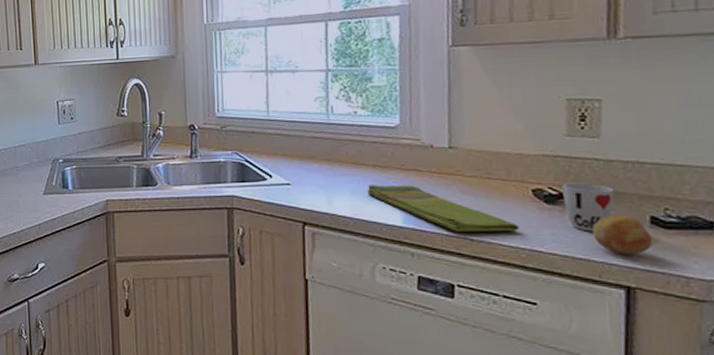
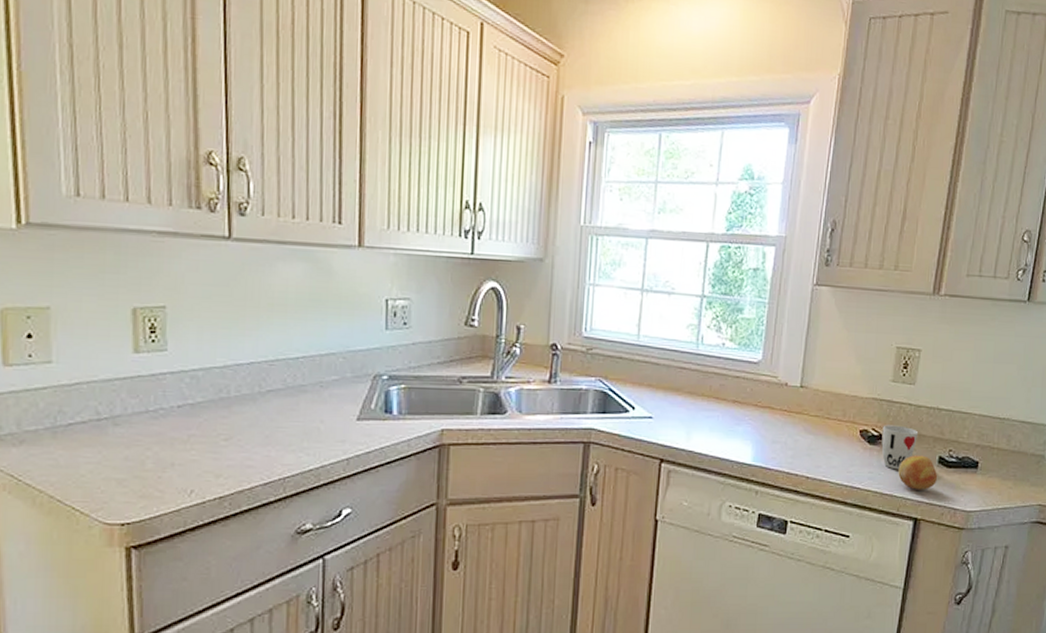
dish towel: present [367,185,519,232] -> none [724,421,846,470]

